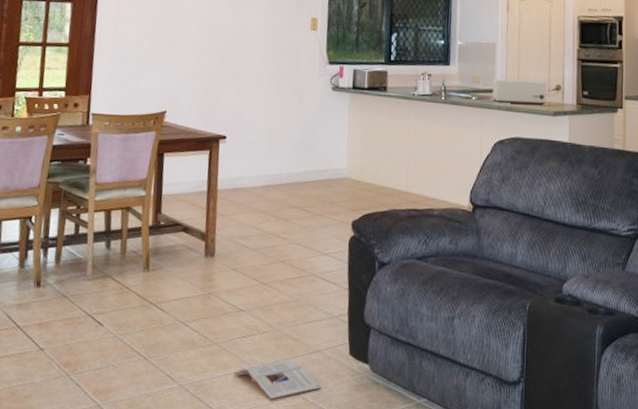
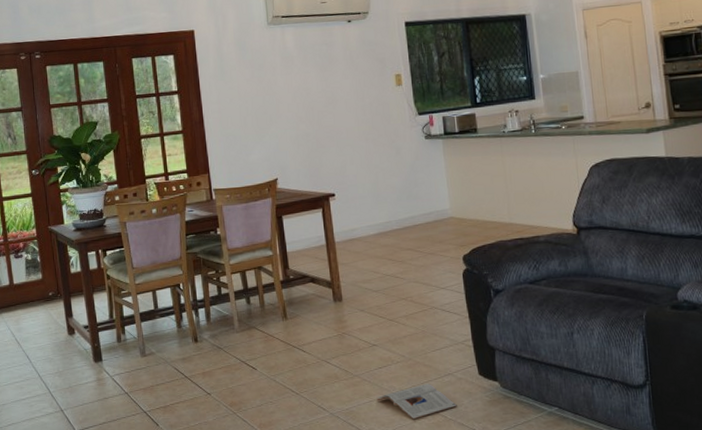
toaster: present [492,79,548,105] -> none [580,101,638,129]

